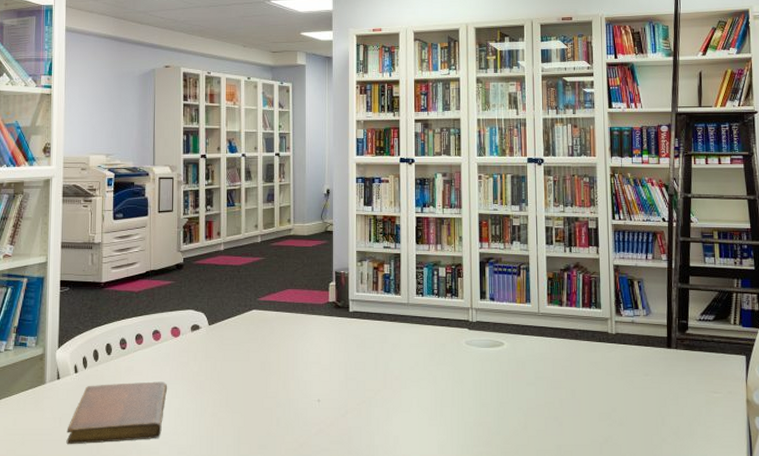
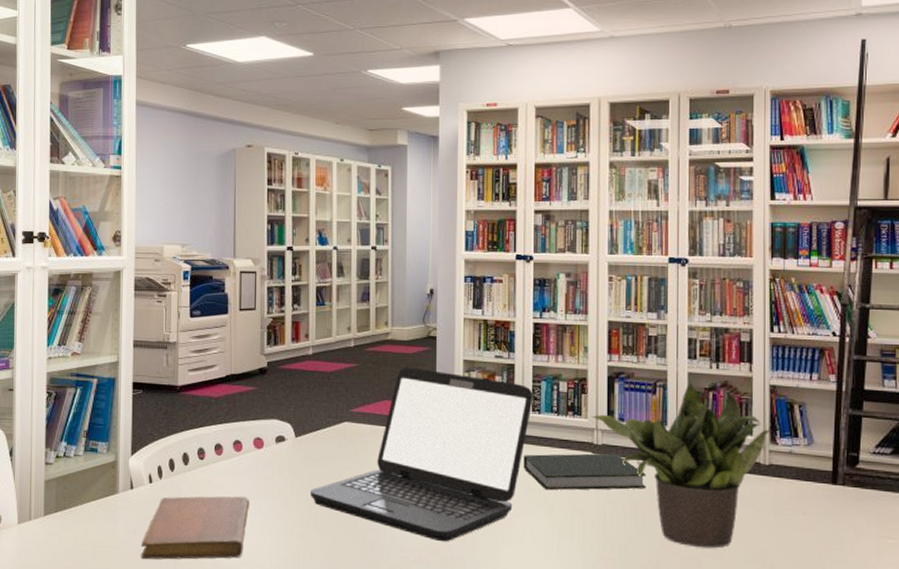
laptop: none [223,259,417,415] -> present [311,367,533,542]
book: none [410,329,514,364] -> present [523,453,646,490]
potted plant: none [467,263,615,409] -> present [592,381,770,548]

